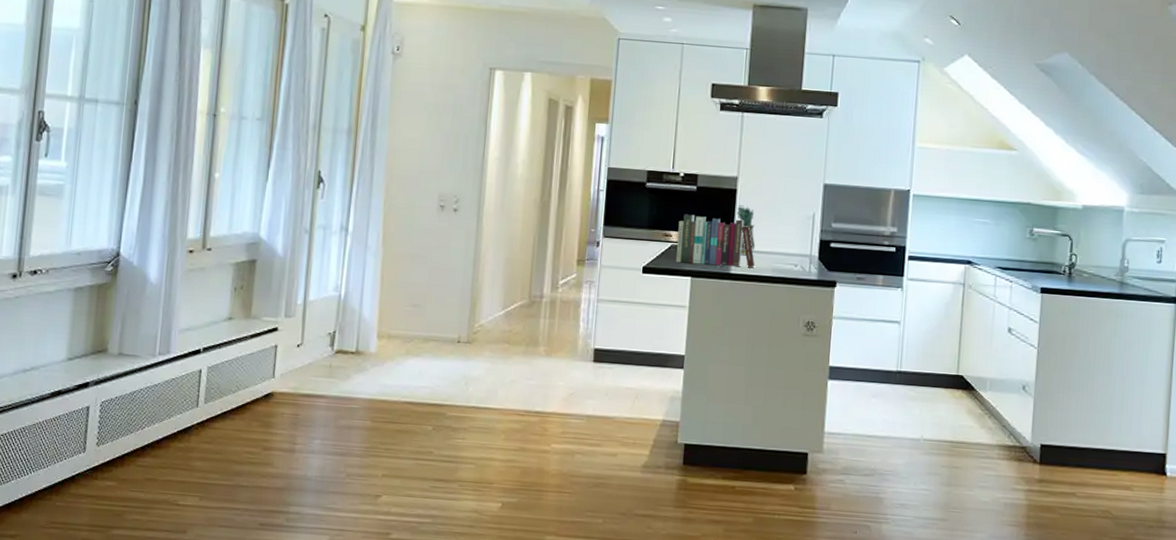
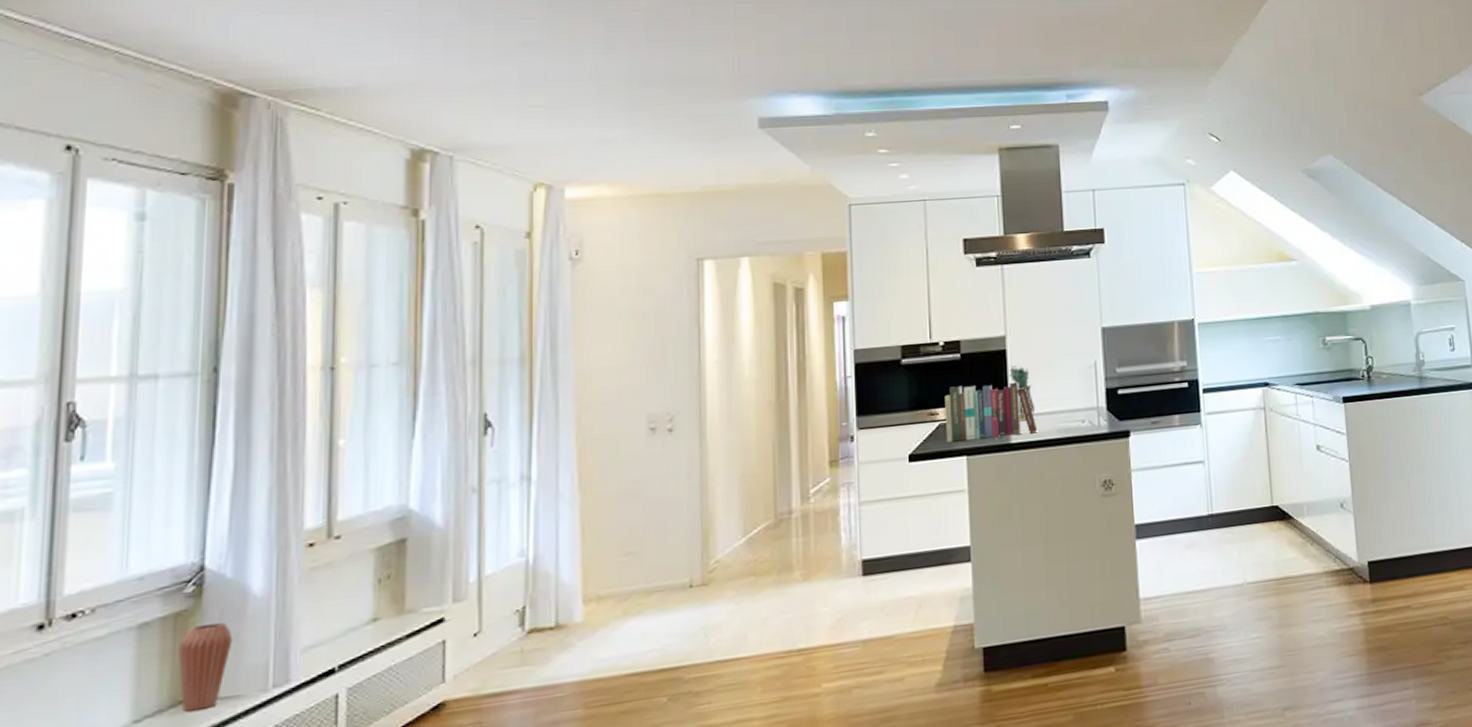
vase: none [99,296,135,361] -> present [177,622,233,712]

